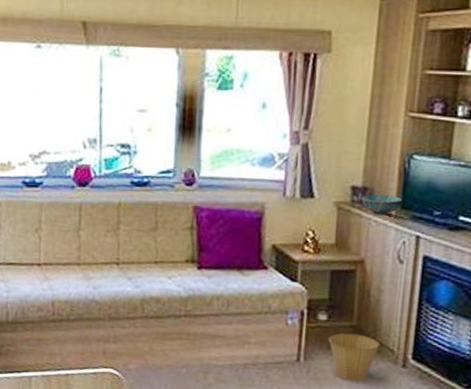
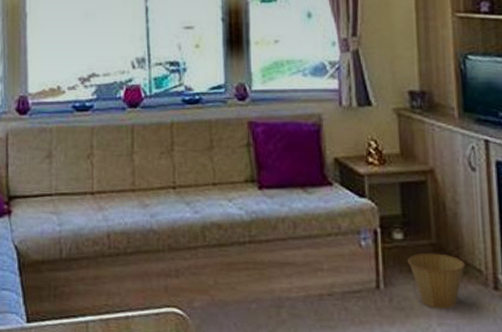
decorative bowl: present [361,194,403,217] -> none [420,98,465,121]

